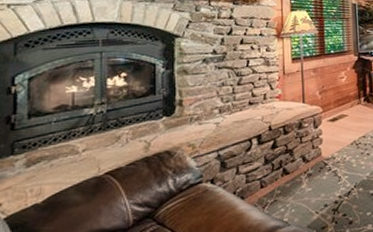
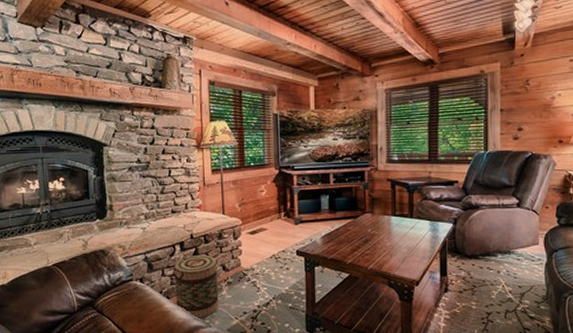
basket: none [248,147,299,220] -> present [172,255,219,319]

